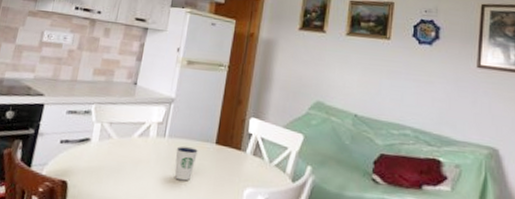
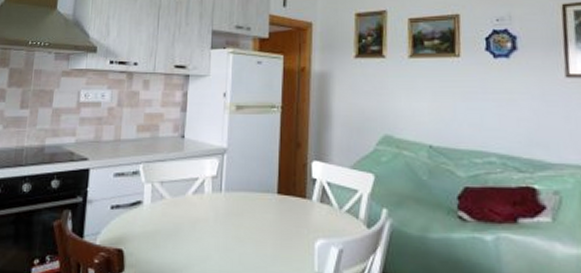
dixie cup: present [174,146,198,181] -> none [235,199,259,238]

